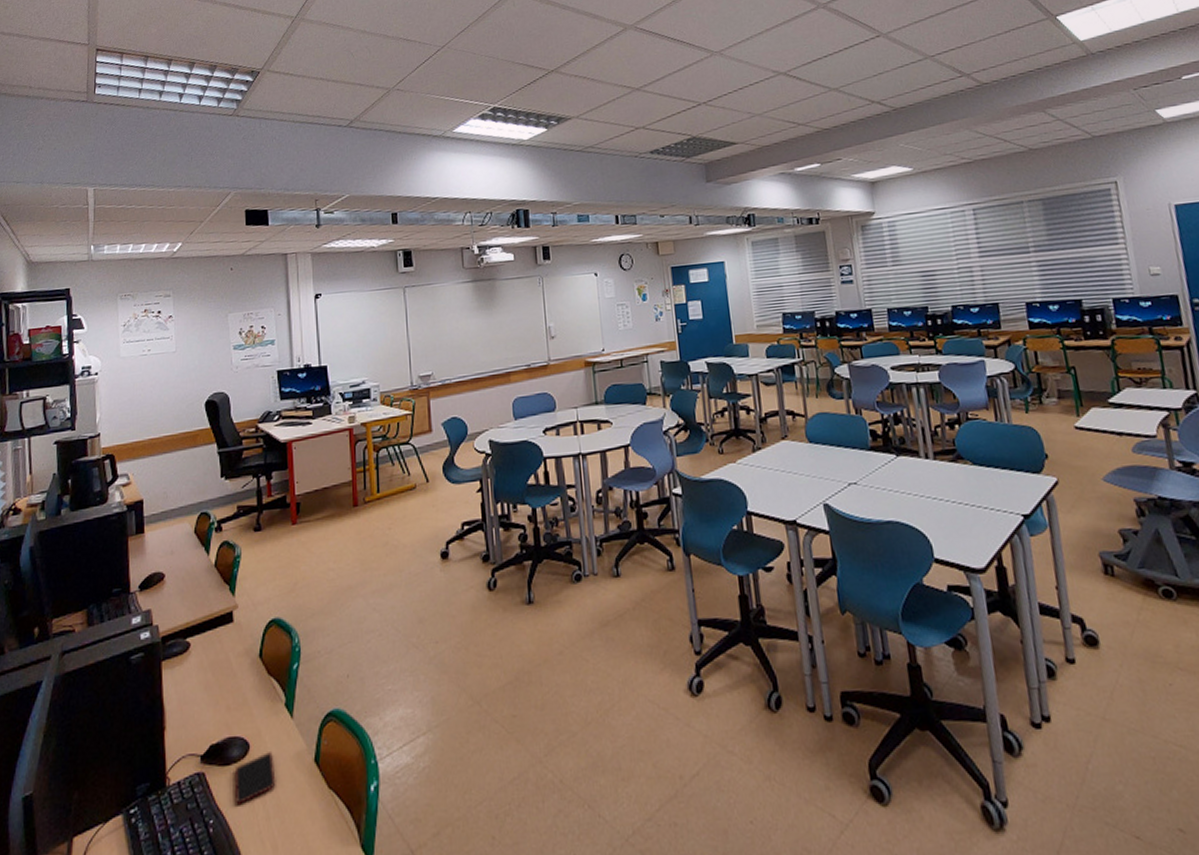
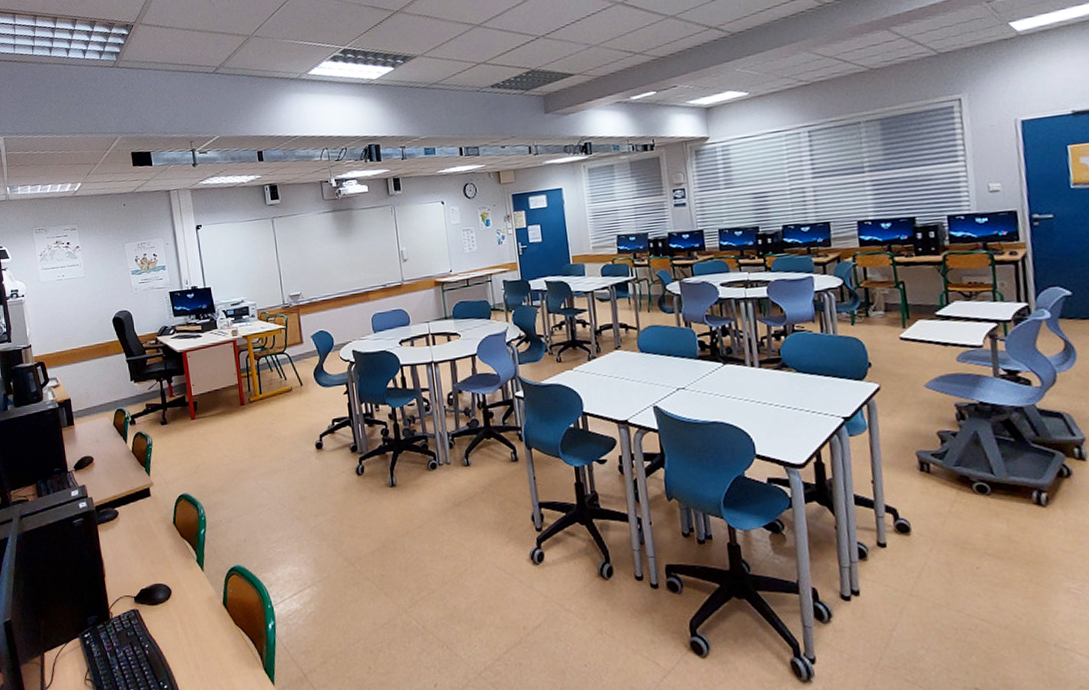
smartphone: present [234,752,276,804] -> none [161,596,194,634]

